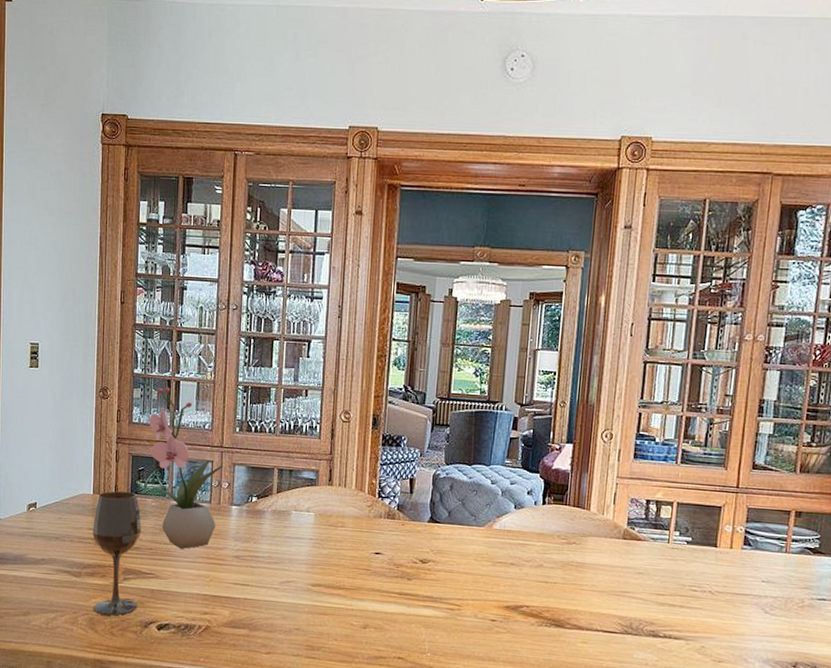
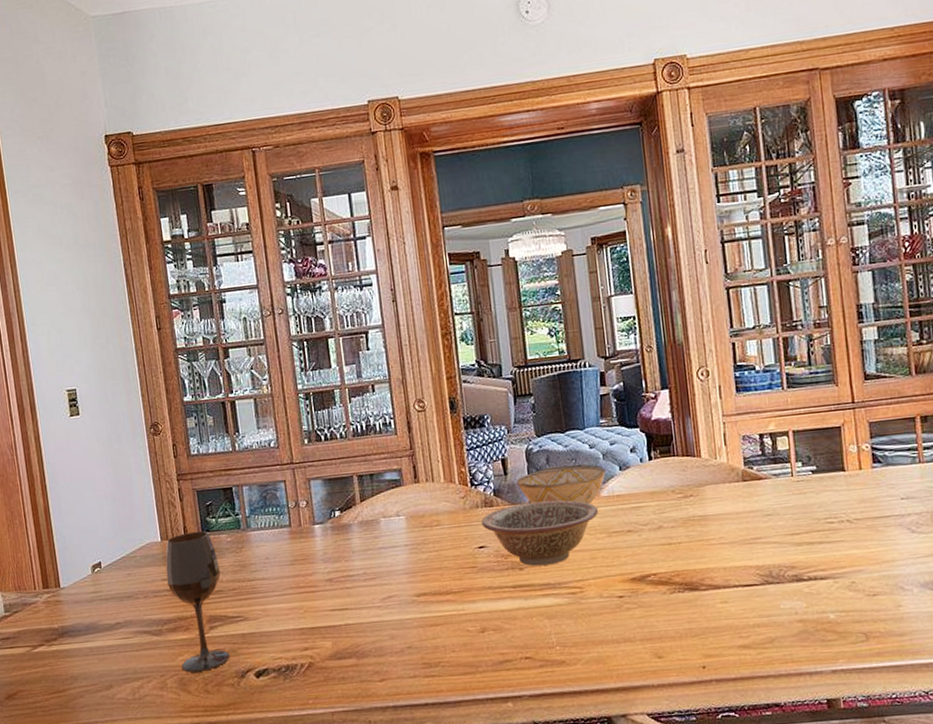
flower arrangement: present [148,387,224,550] -> none [208,410,300,584]
decorative bowl: none [381,521,489,581] -> present [481,500,599,566]
ceramic bowl: none [419,493,502,534] -> present [516,464,606,505]

